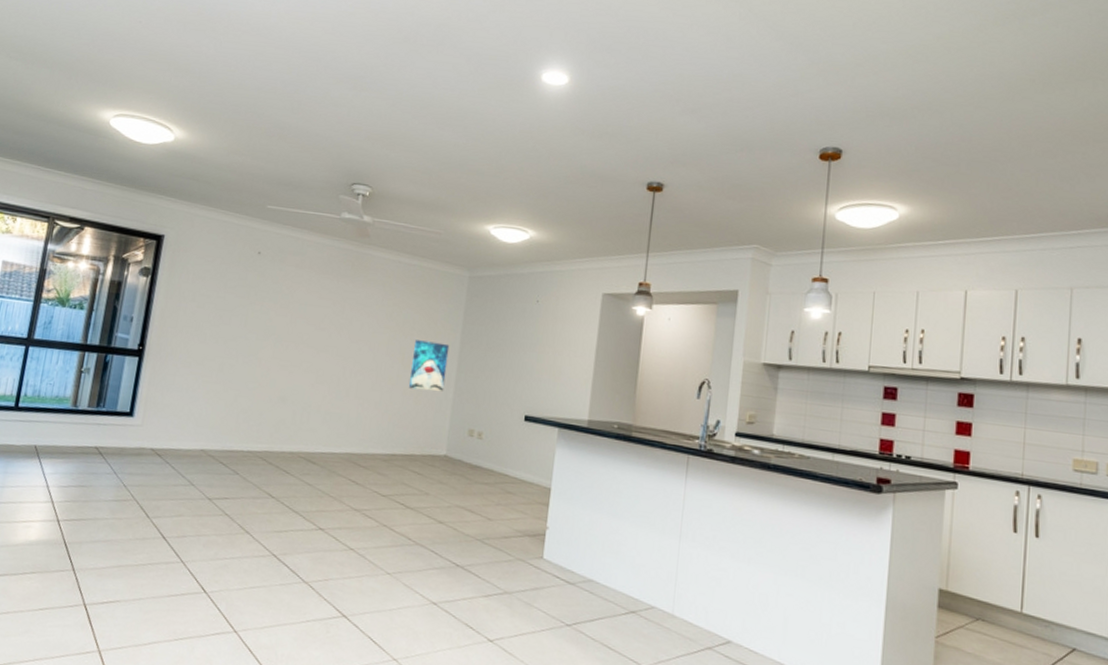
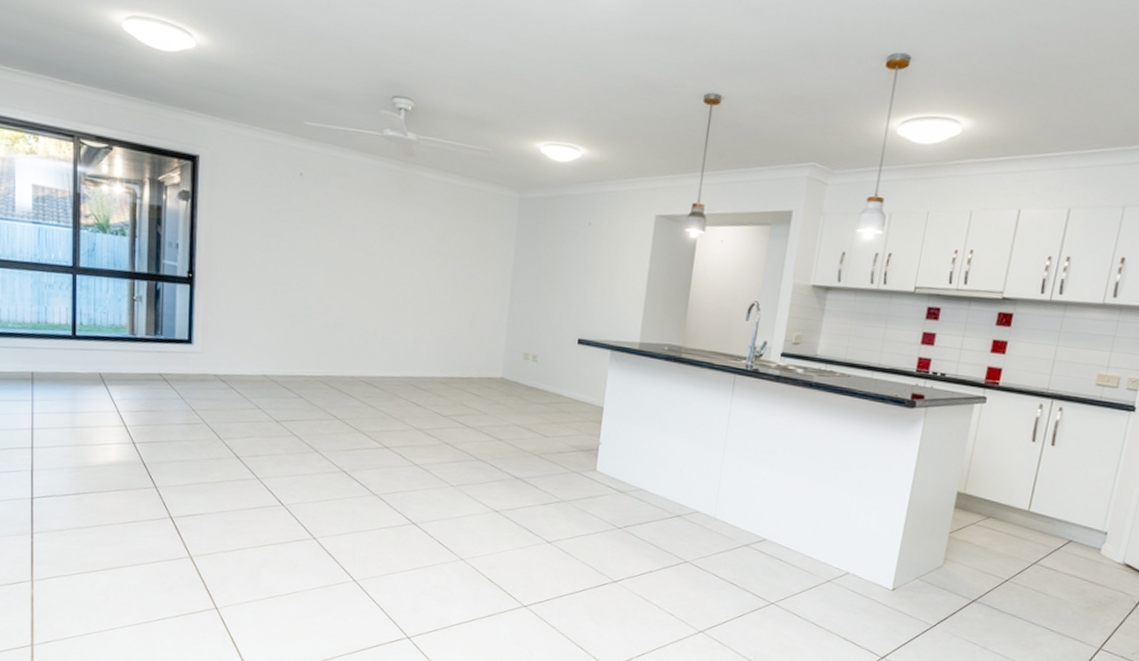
wall art: present [409,340,450,392] -> none [464,264,503,317]

